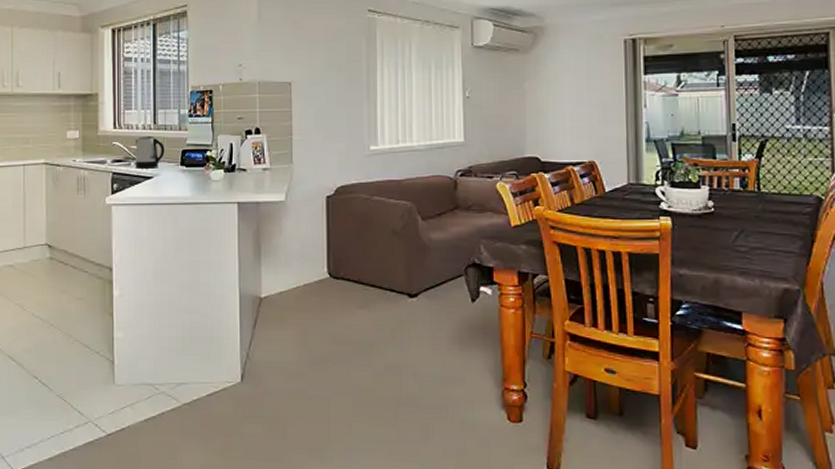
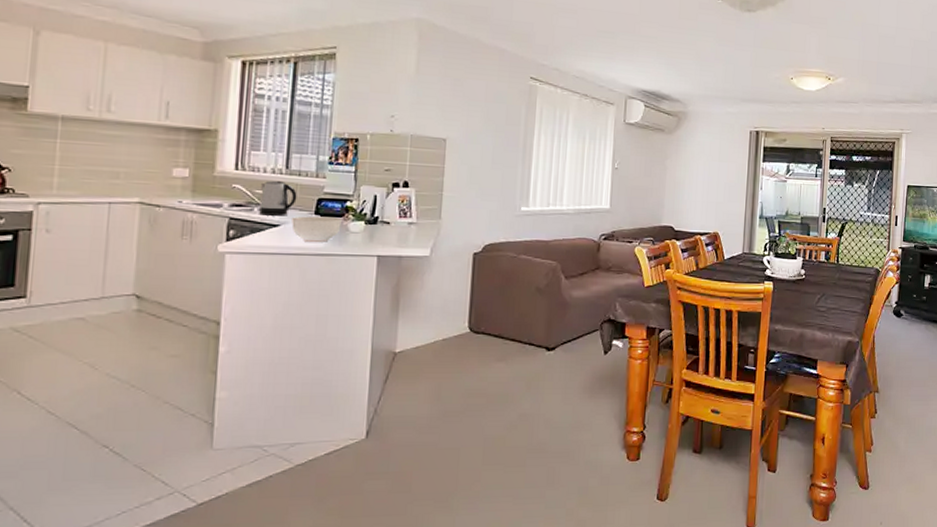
bowl: none [162,167,204,193] -> present [292,216,342,243]

